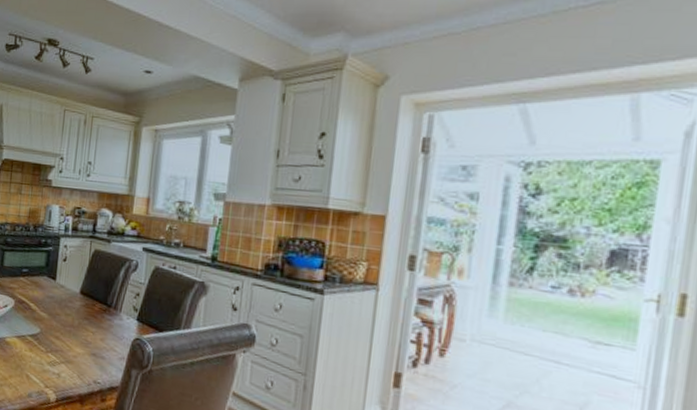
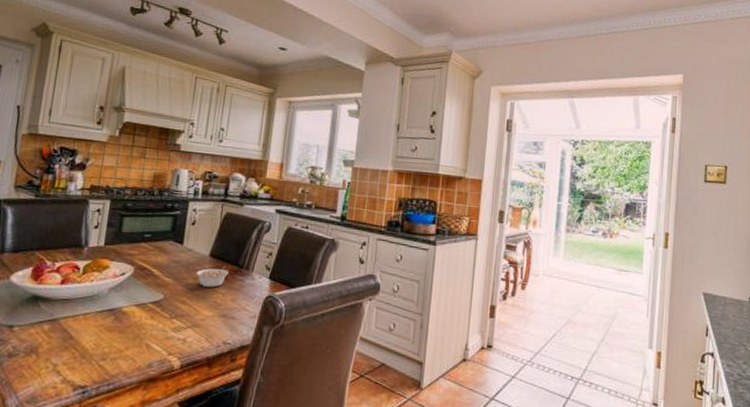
legume: none [67,304,98,326] -> present [196,266,228,288]

